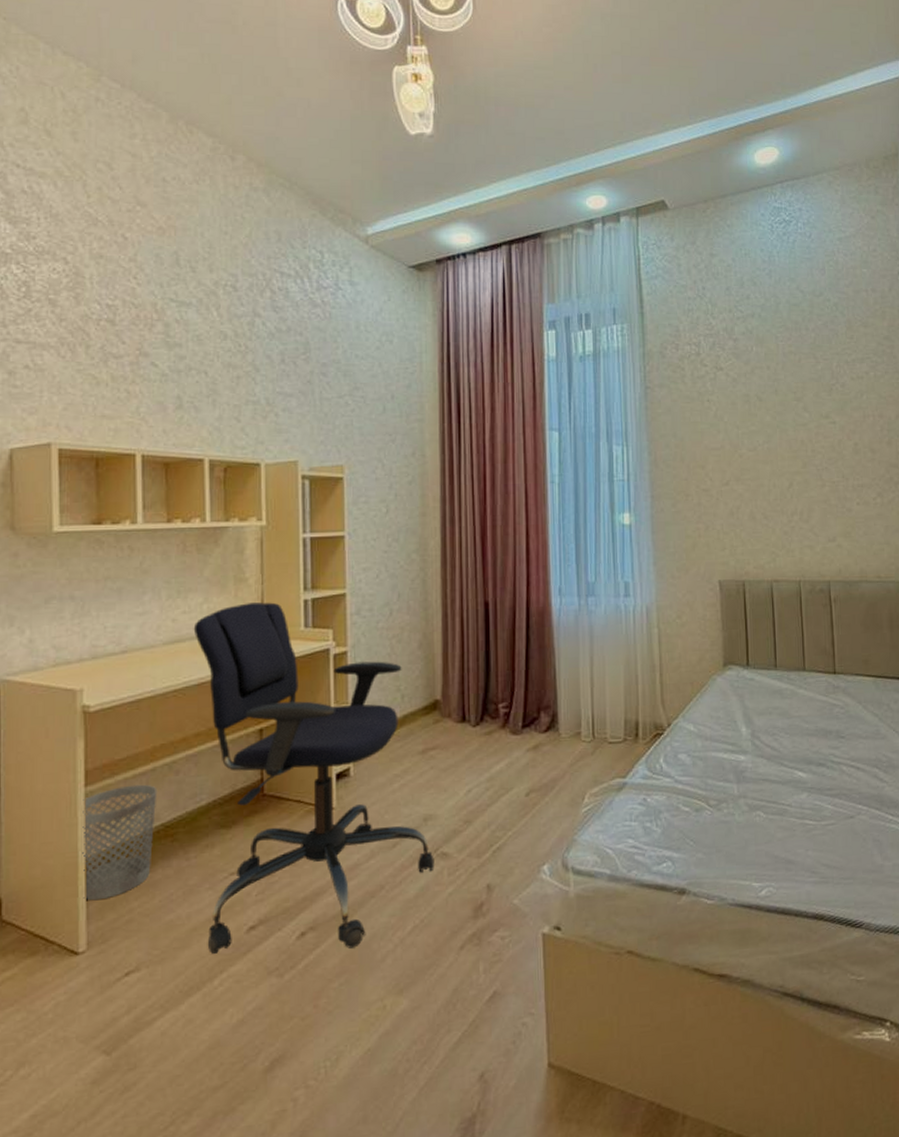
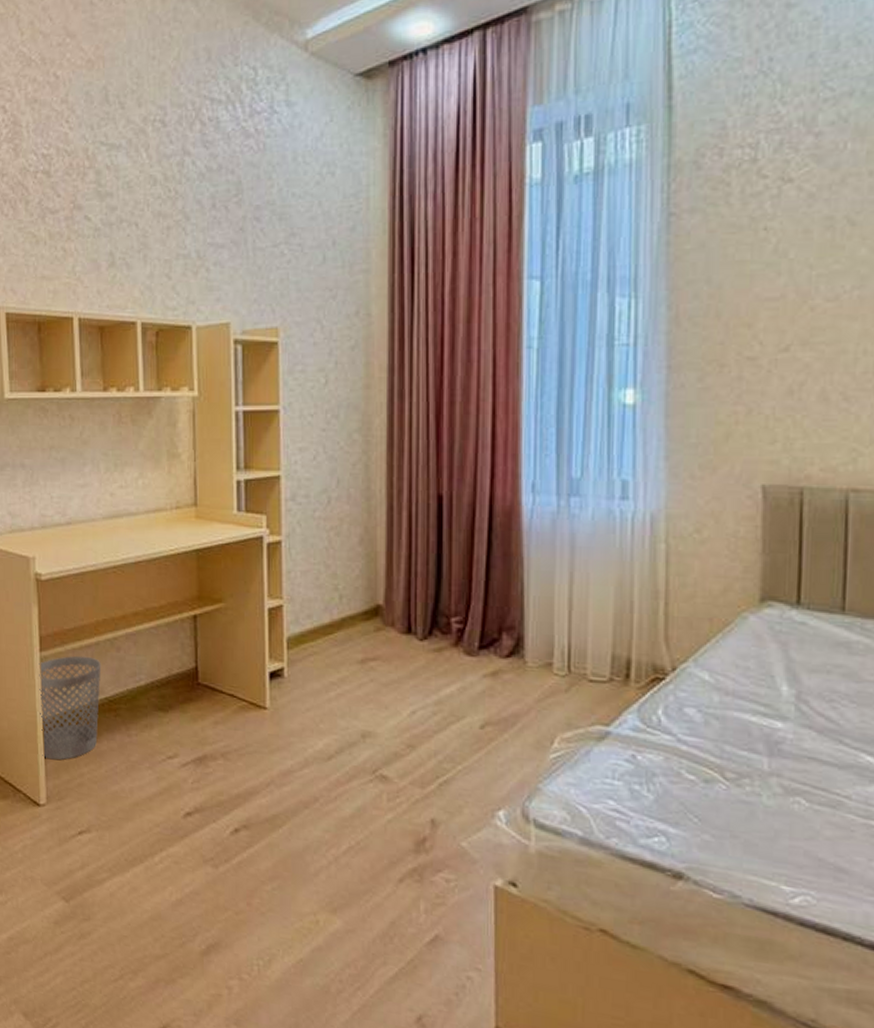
office chair: present [193,602,435,954] -> none [130,481,373,856]

